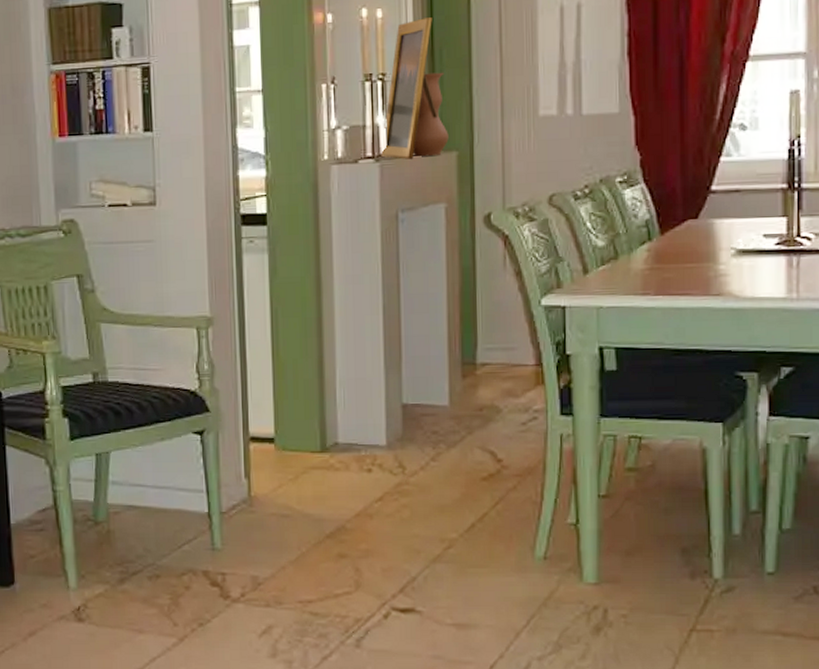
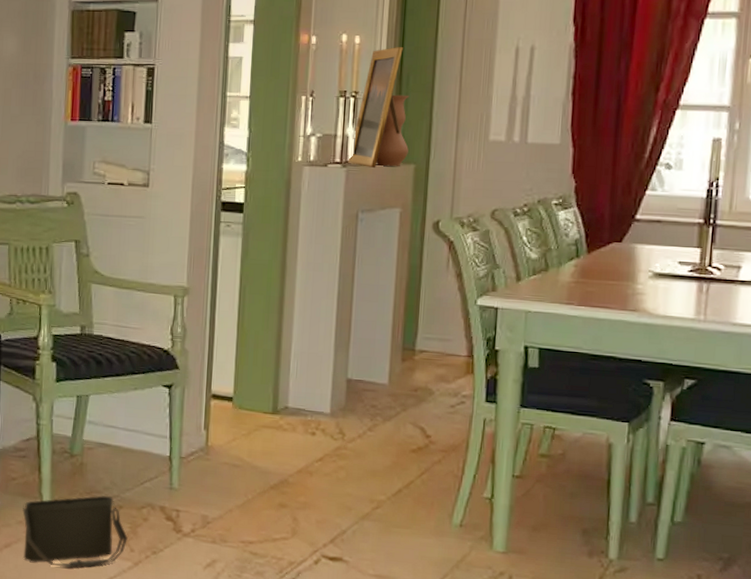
handbag: none [45,564,169,652] -> present [22,495,128,568]

